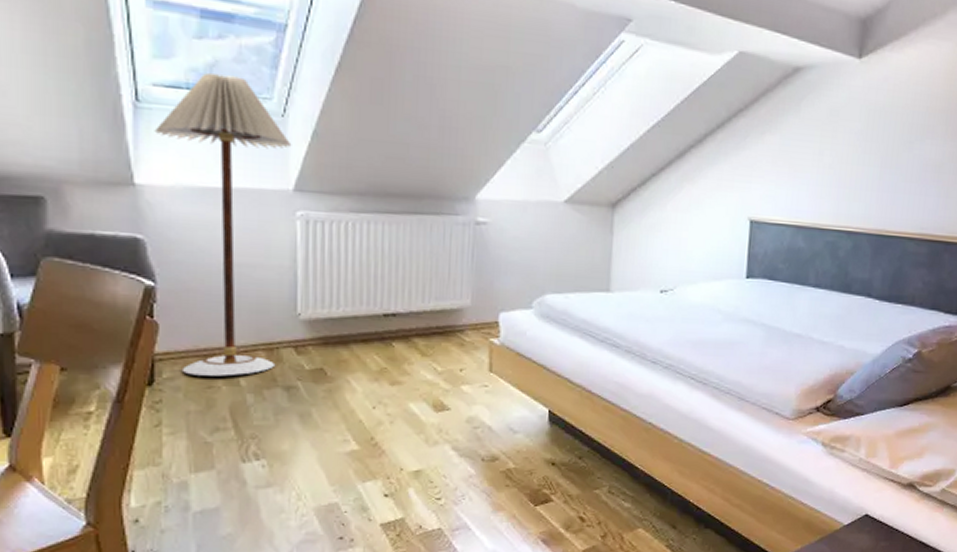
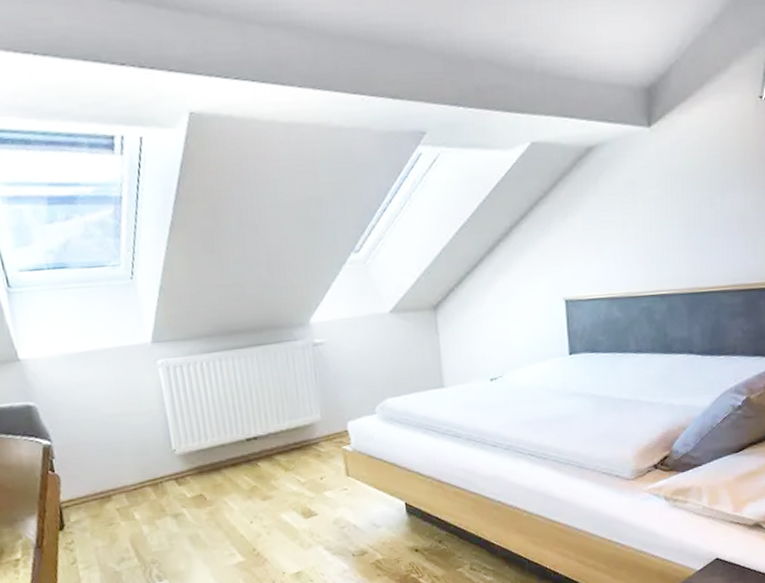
floor lamp: present [155,72,292,377] -> none [27,250,161,516]

